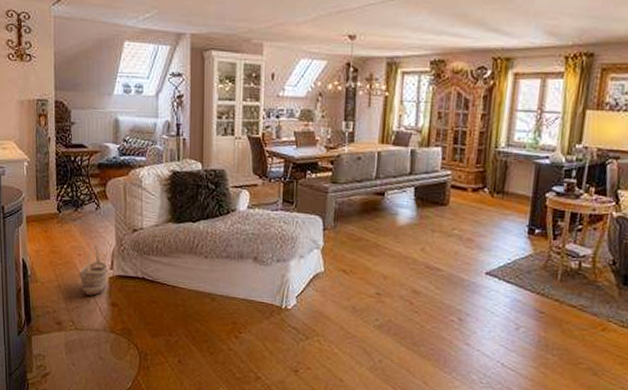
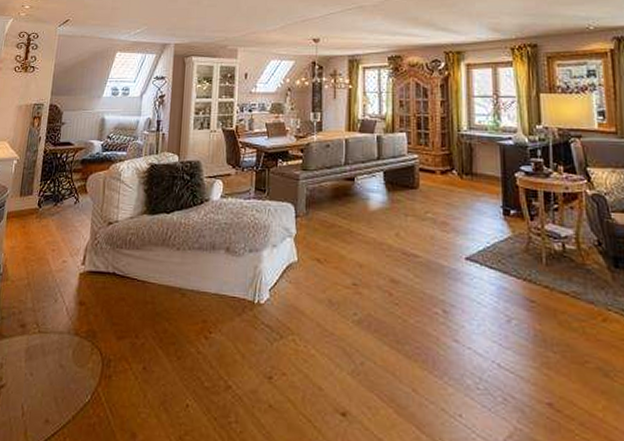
basket: present [80,244,108,296] -> none [51,239,80,294]

